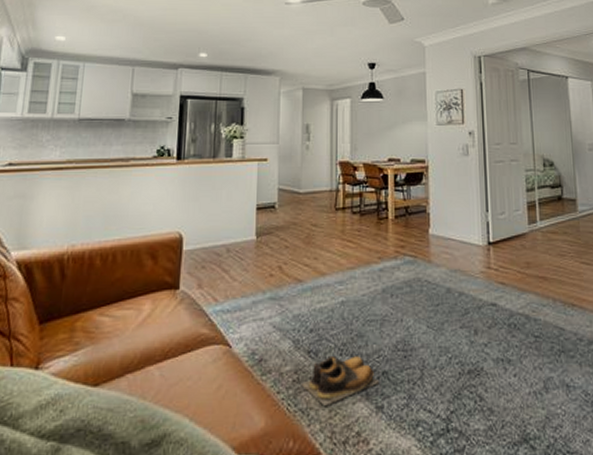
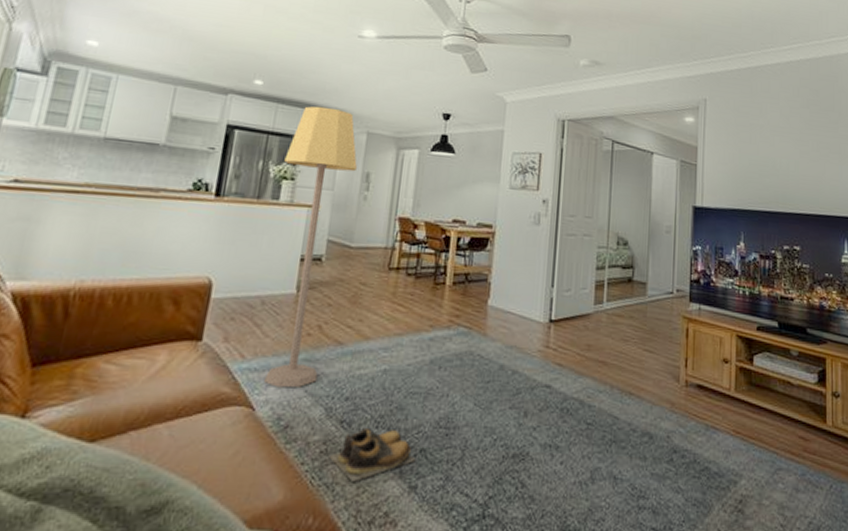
lamp: none [233,70,297,325] -> present [264,106,357,388]

